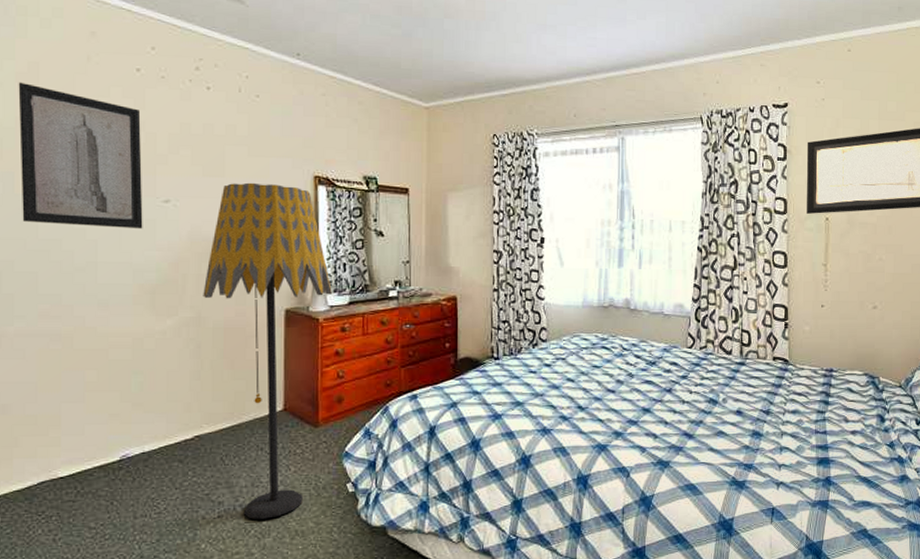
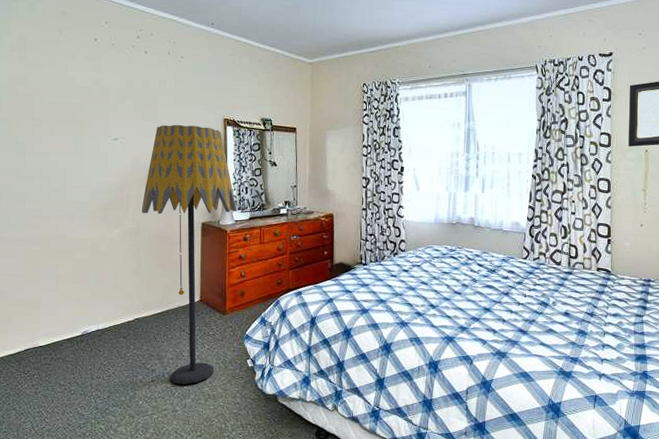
wall art: present [18,82,143,229] -> none [12,51,99,161]

